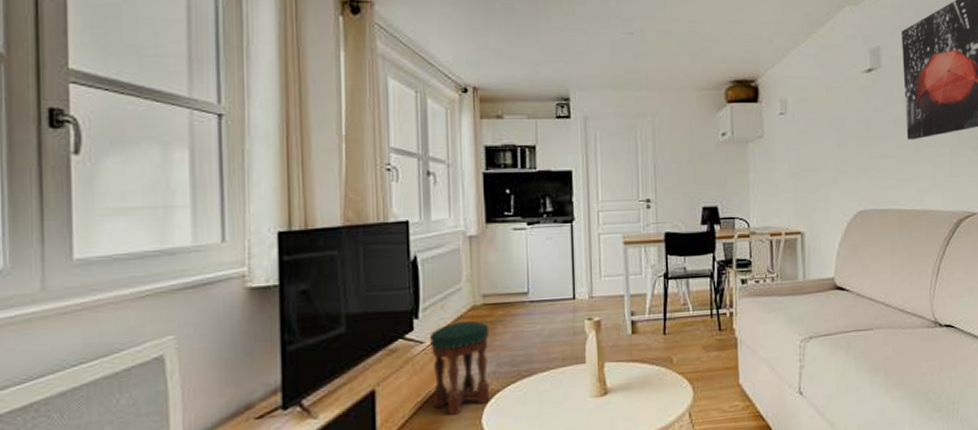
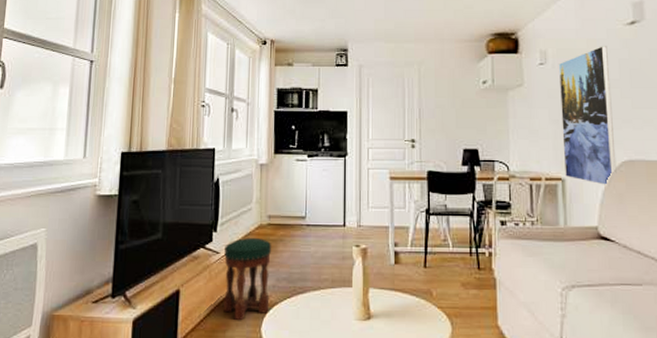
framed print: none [798,94,852,237] -> present [558,46,617,187]

